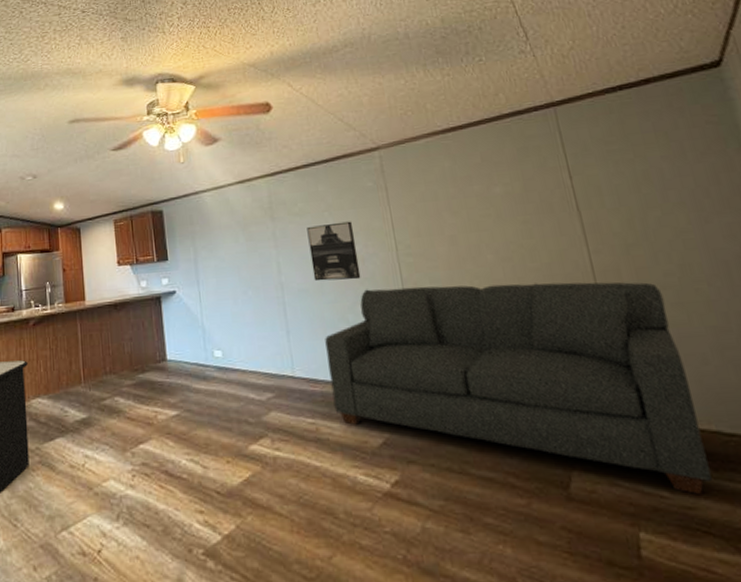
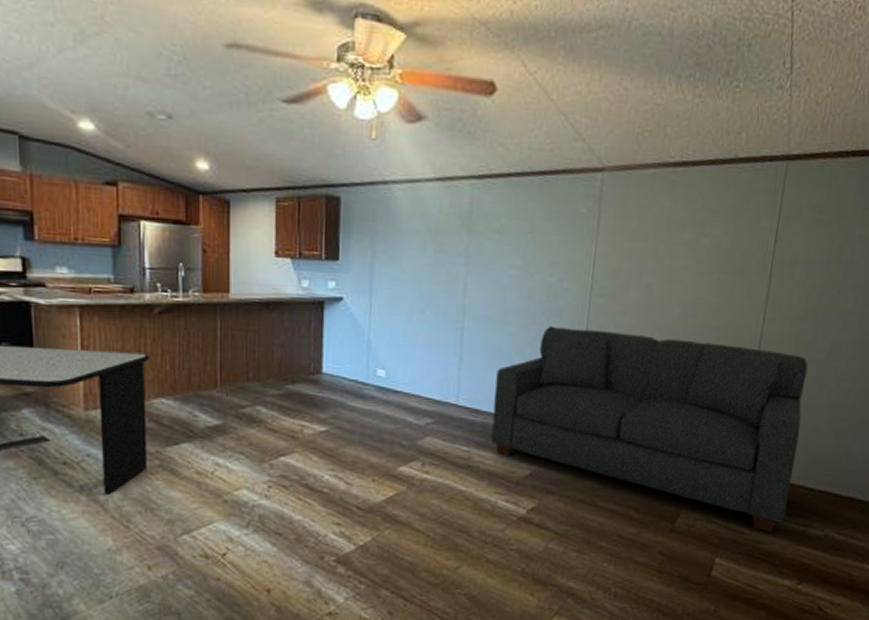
wall art: present [306,221,361,282] -> none [499,247,554,314]

